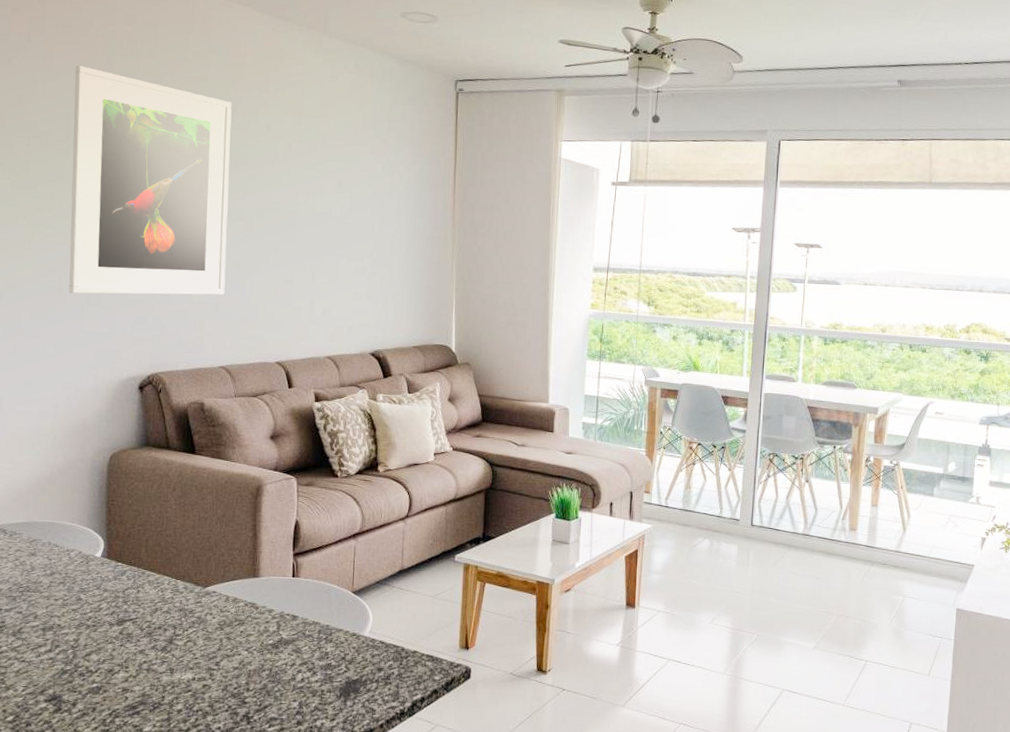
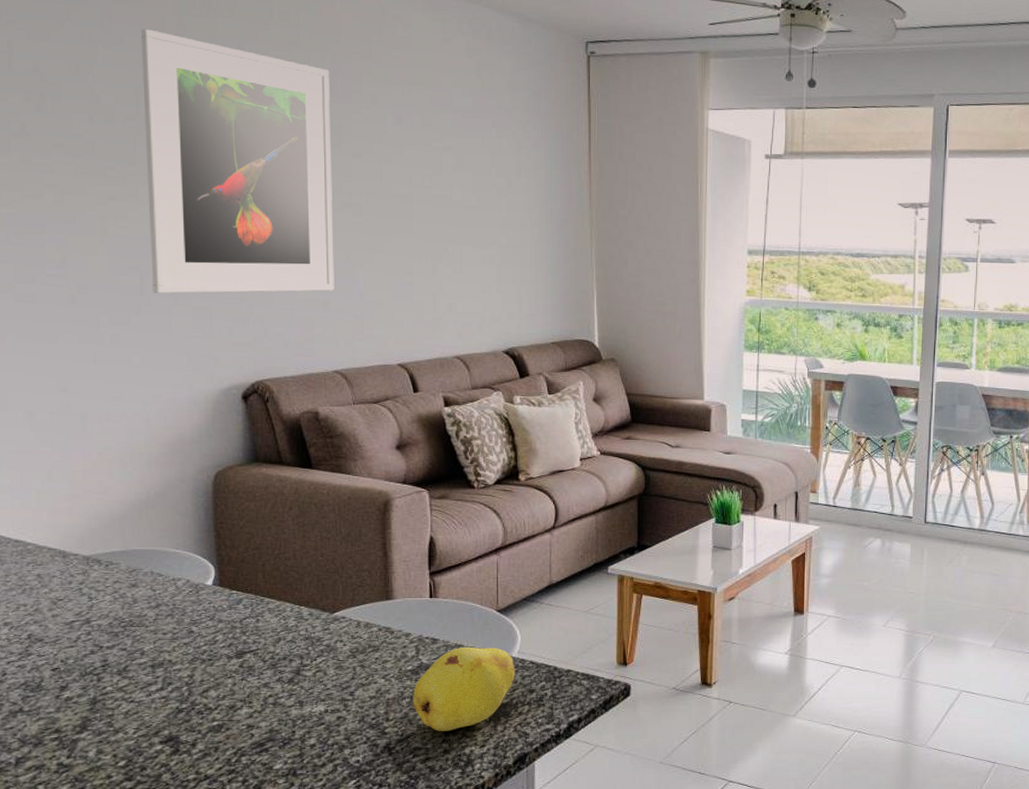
fruit: none [272,624,366,704] -> present [413,646,515,731]

